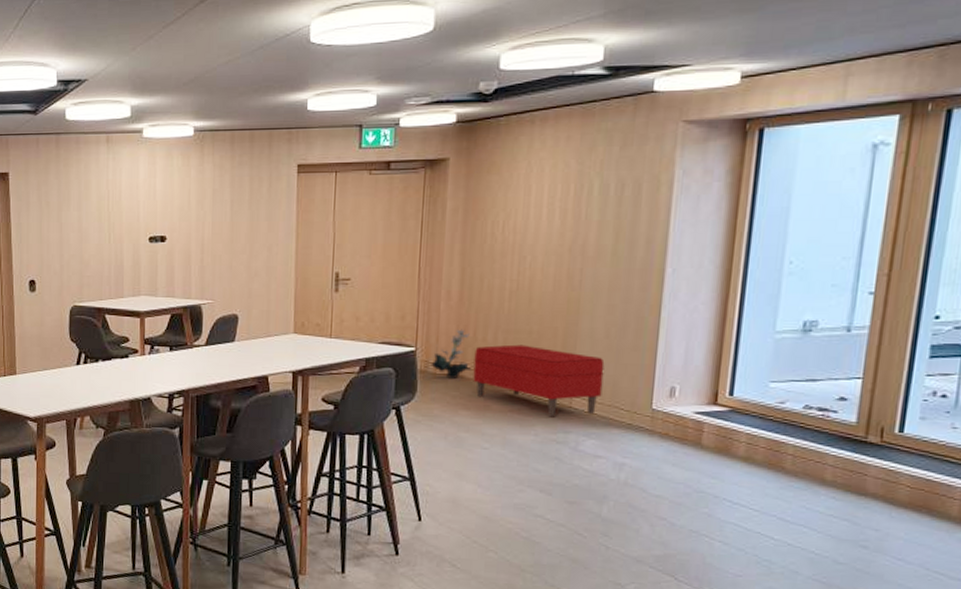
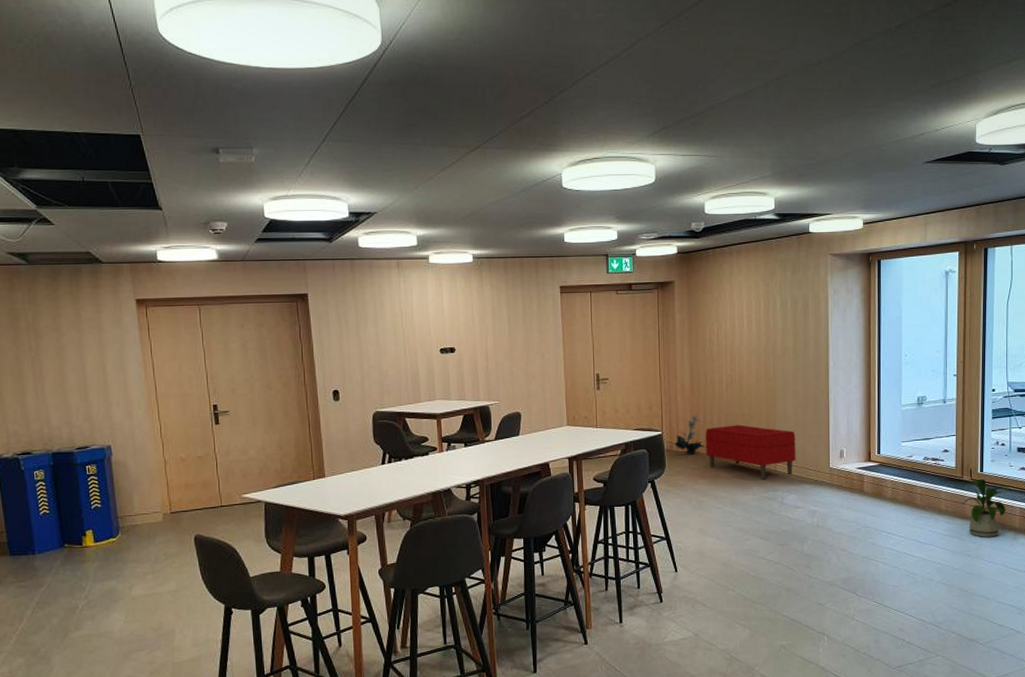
house plant: none [860,442,951,526] -> present [961,479,1011,538]

